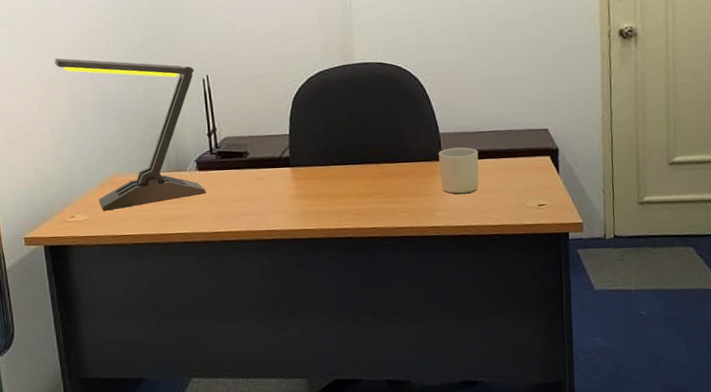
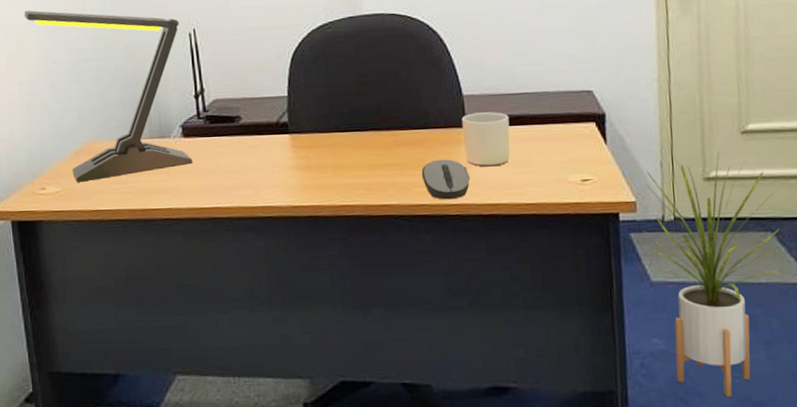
computer mouse: none [404,188,446,223] -> present [421,159,471,200]
house plant: none [588,180,703,385] -> present [643,152,786,397]

